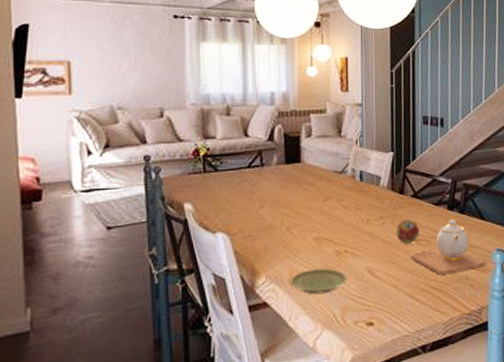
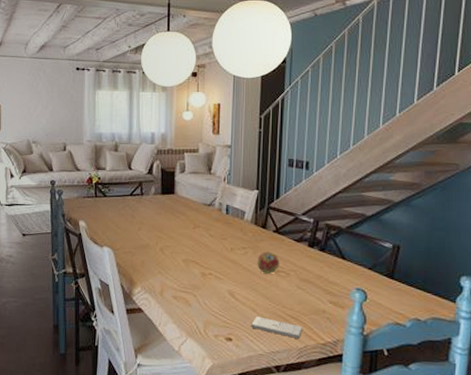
plate: present [290,268,347,295] -> none [161,286,210,308]
smartphone: none [393,293,447,312] -> present [251,316,302,338]
teapot: present [411,219,487,275] -> none [270,256,345,306]

